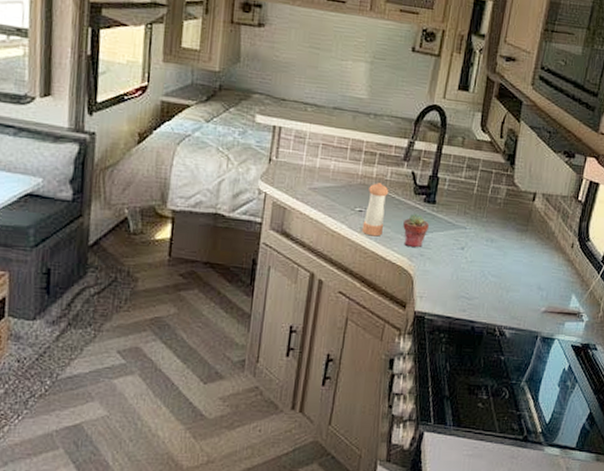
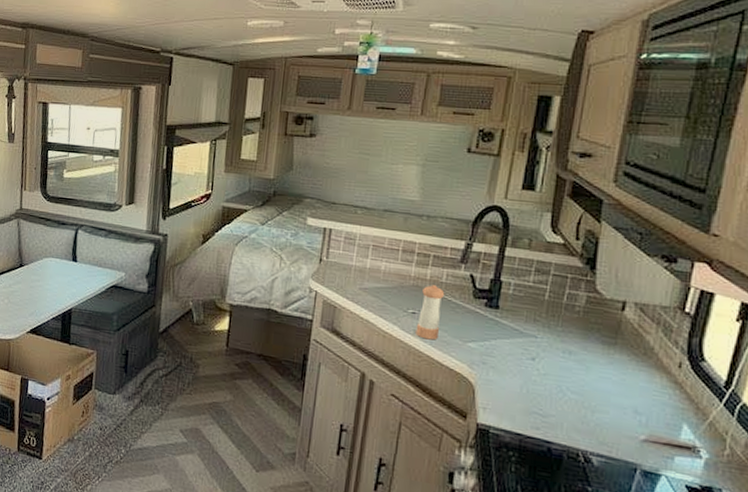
potted succulent: present [403,212,430,248] -> none [461,317,493,355]

